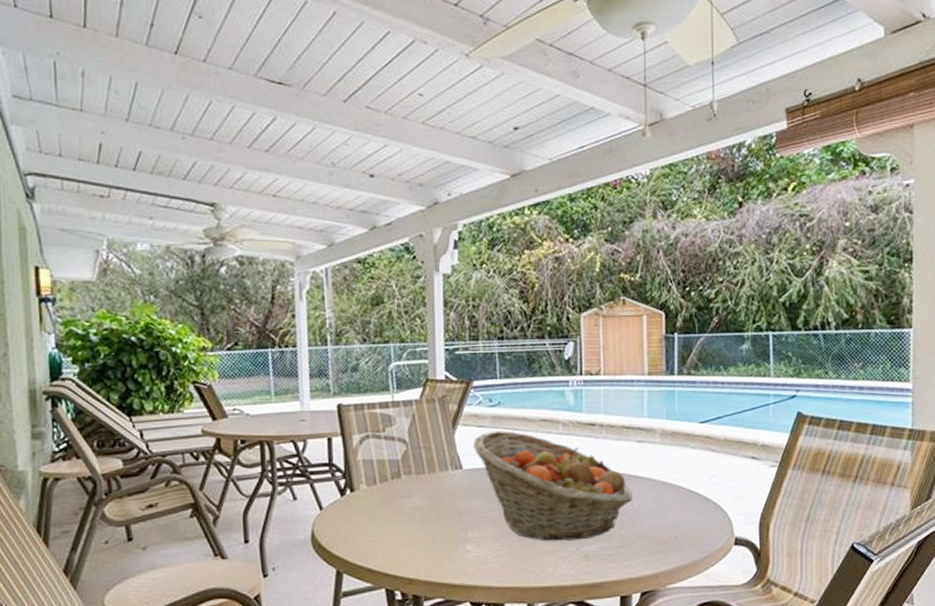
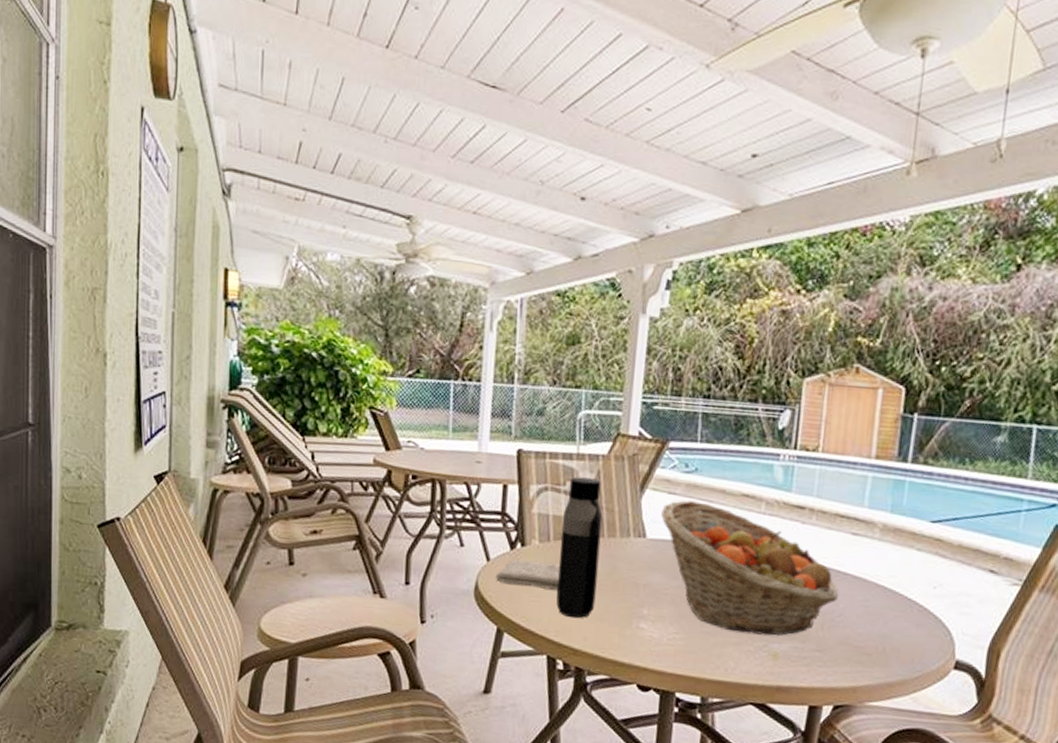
washcloth: none [330,503,390,529] -> present [496,559,561,590]
water bottle: none [385,422,424,551] -> present [556,477,603,619]

